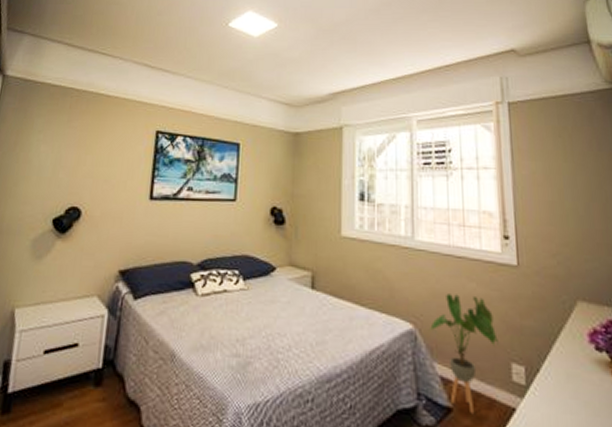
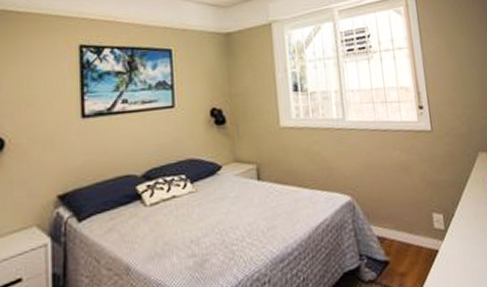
house plant: present [430,293,498,415] -> none [365,162,421,263]

